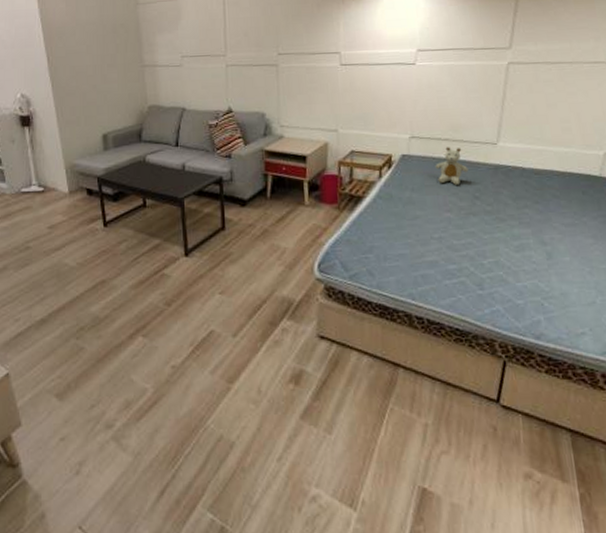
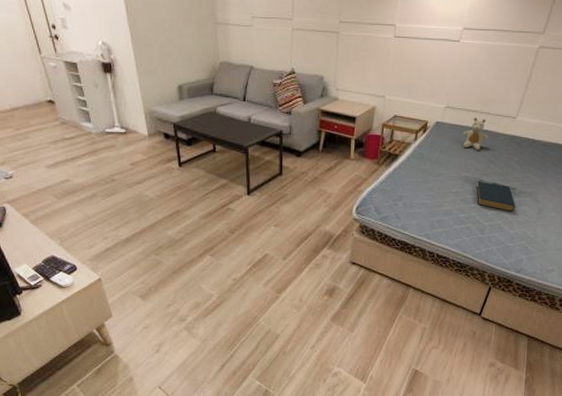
hardback book: none [463,222,517,259] -> present [476,181,515,212]

